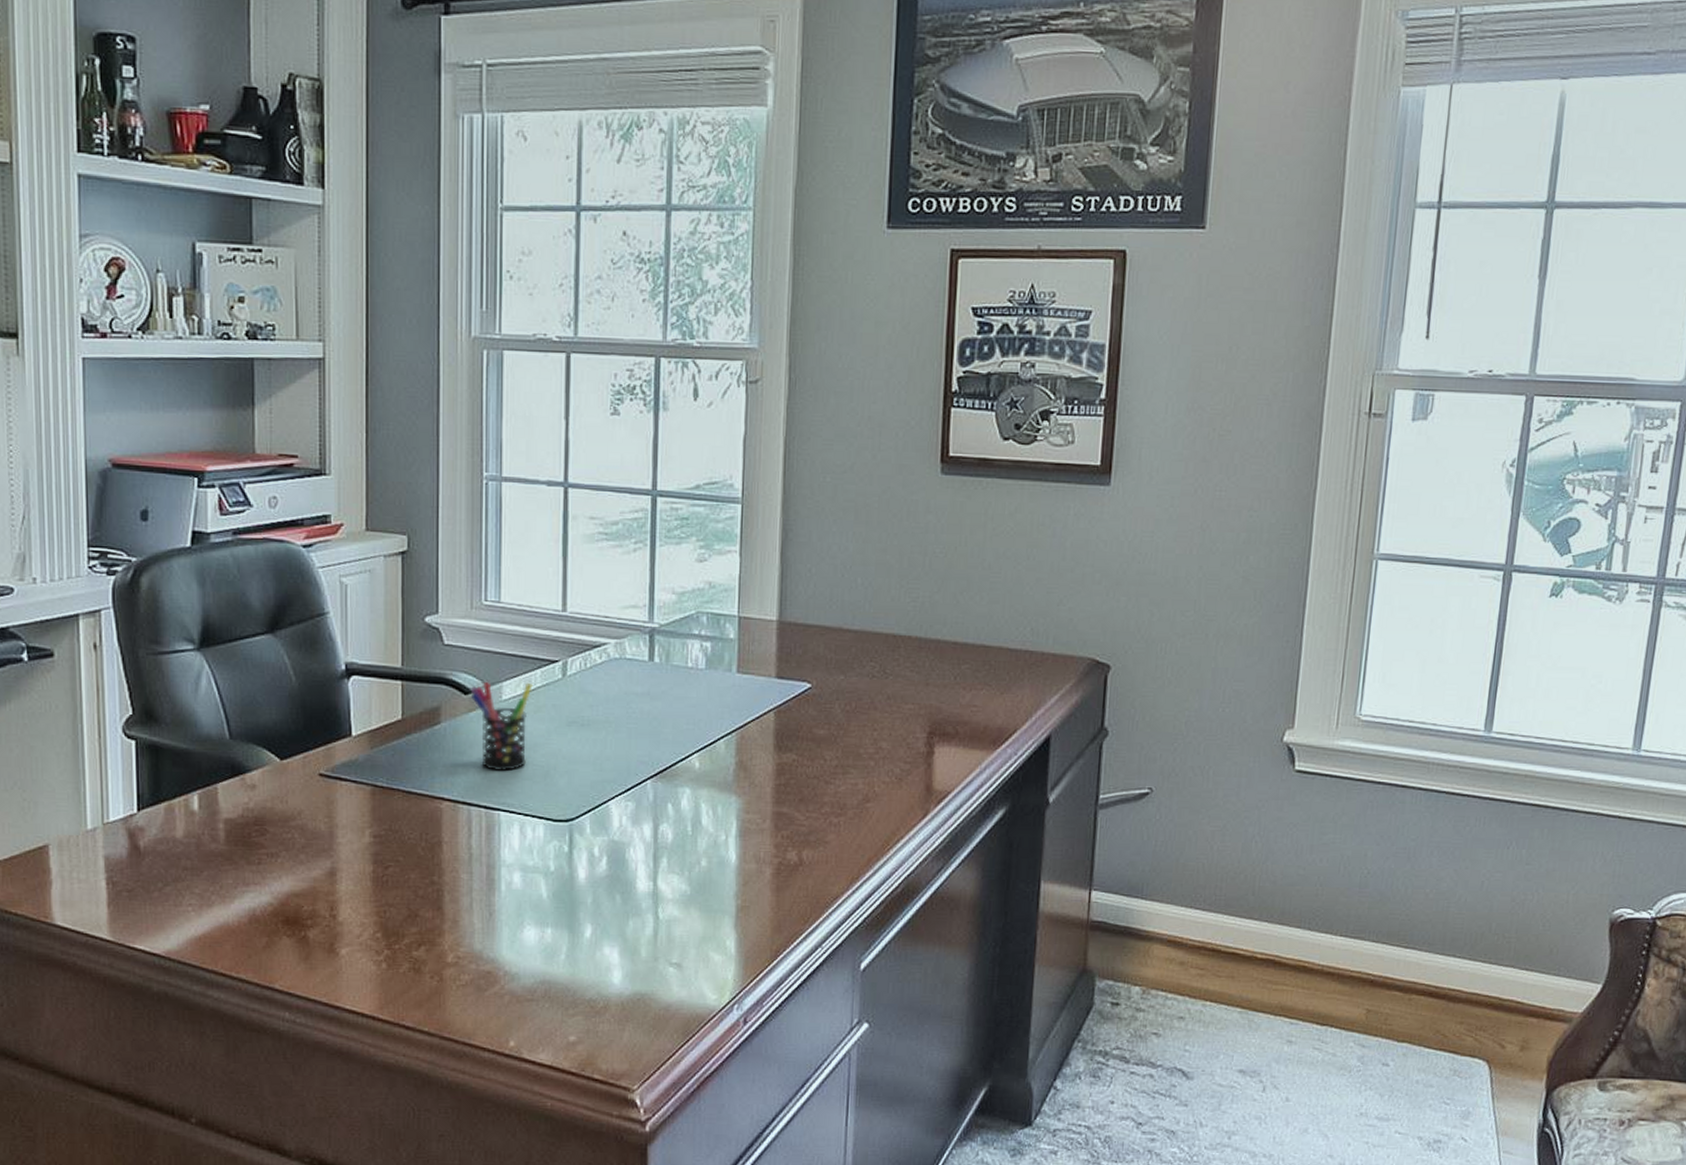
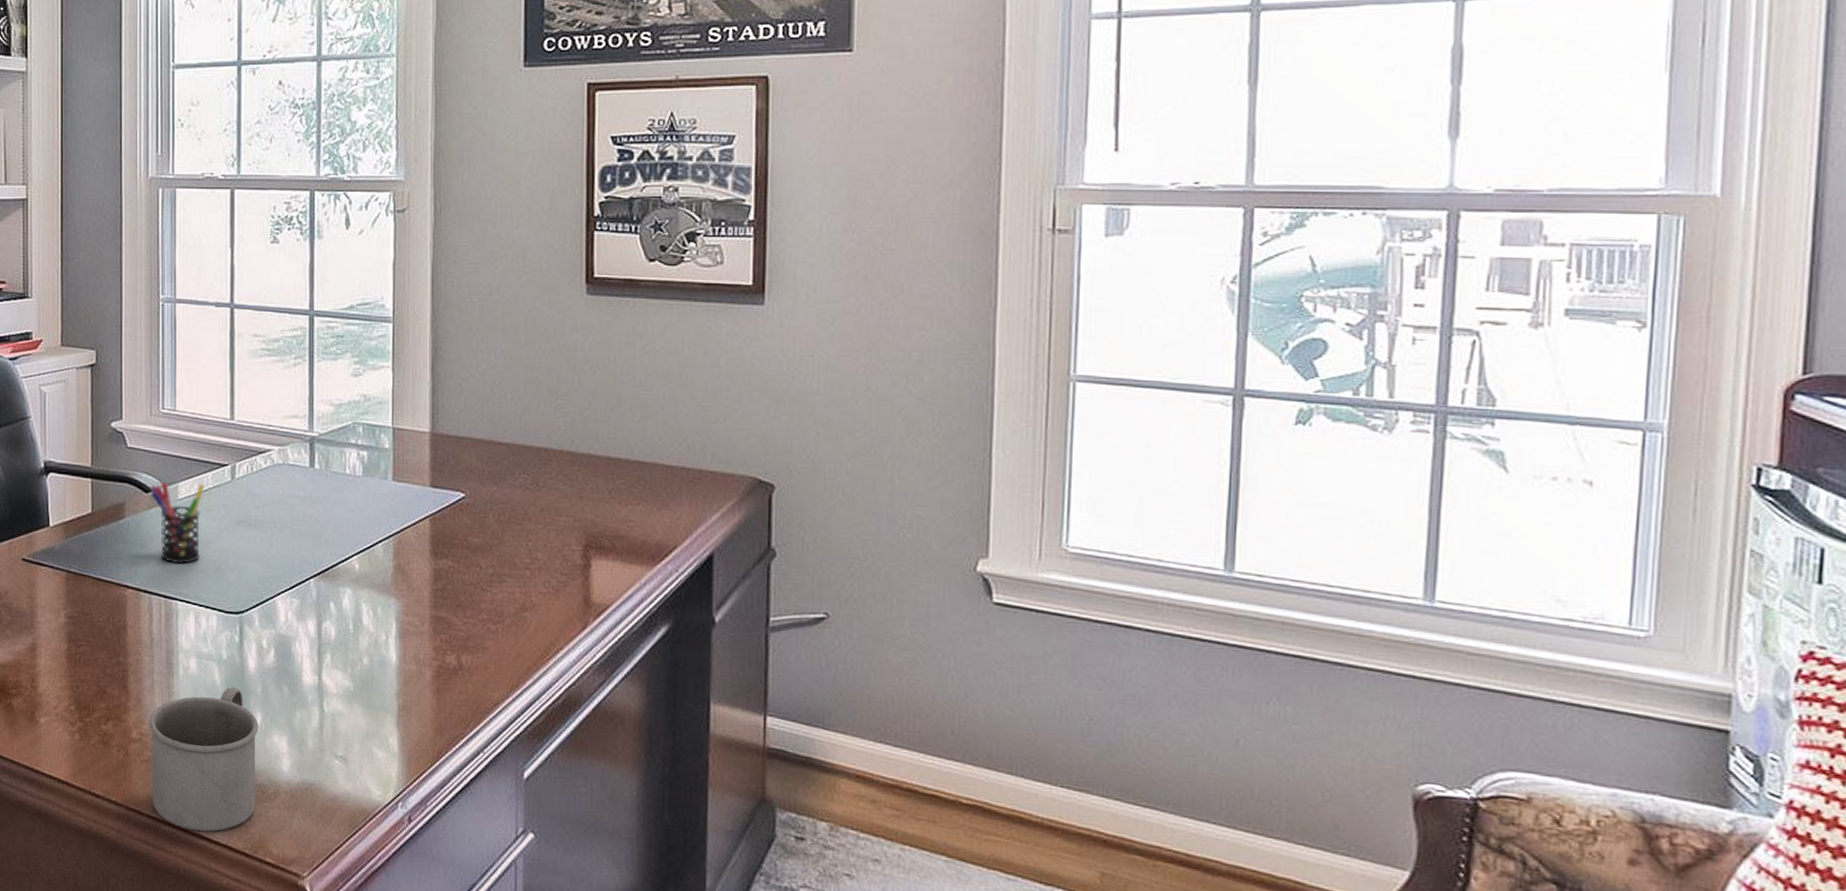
mug: none [466,900,589,1055] -> present [149,687,259,832]

